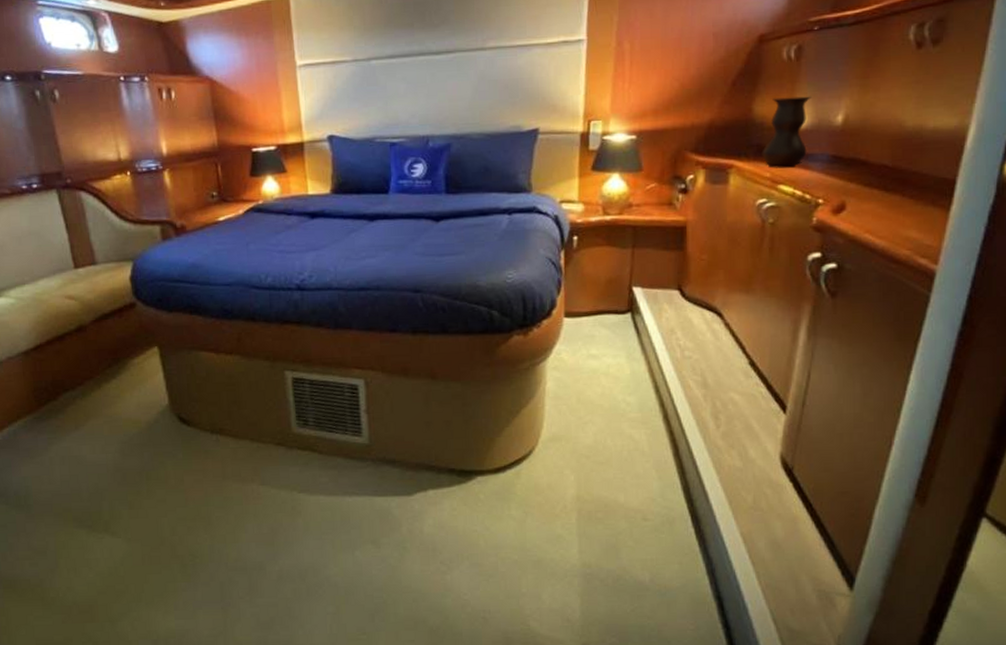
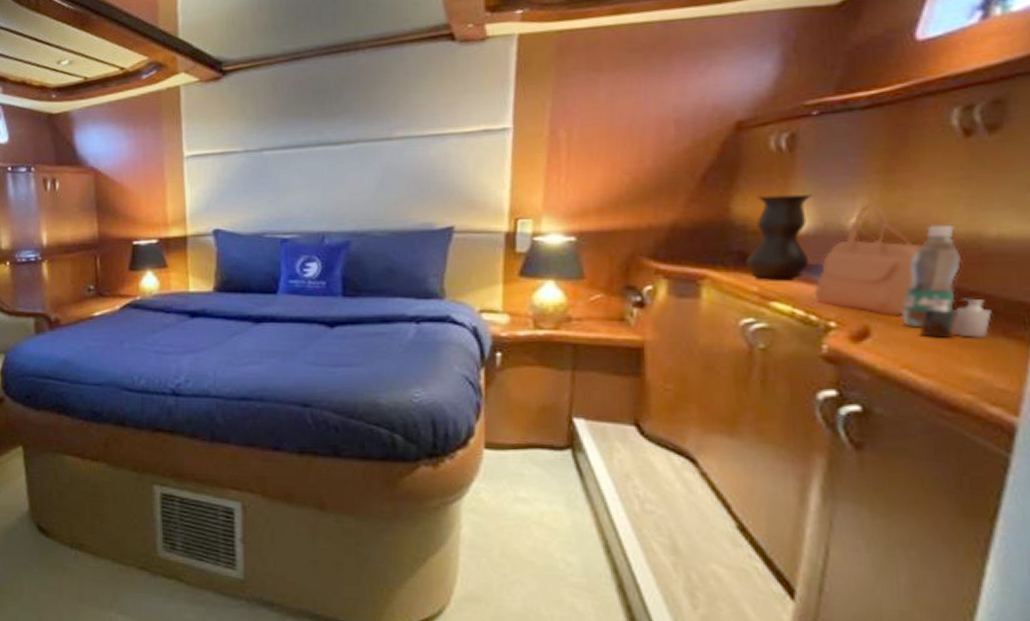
handbag: none [809,104,884,193] -> present [813,204,922,317]
bottle: none [867,119,908,201] -> present [901,224,961,328]
candle: none [879,176,926,208] -> present [920,298,992,338]

